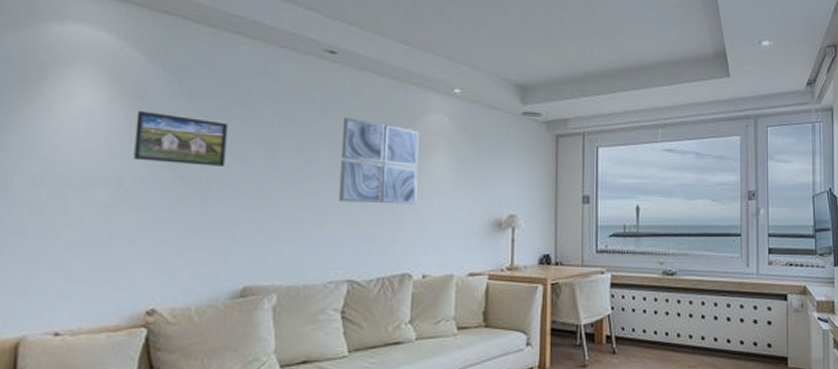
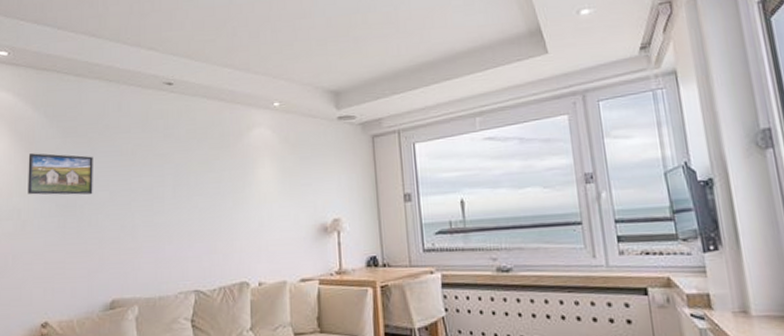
wall art: present [339,117,419,204] -> none [182,140,248,218]

